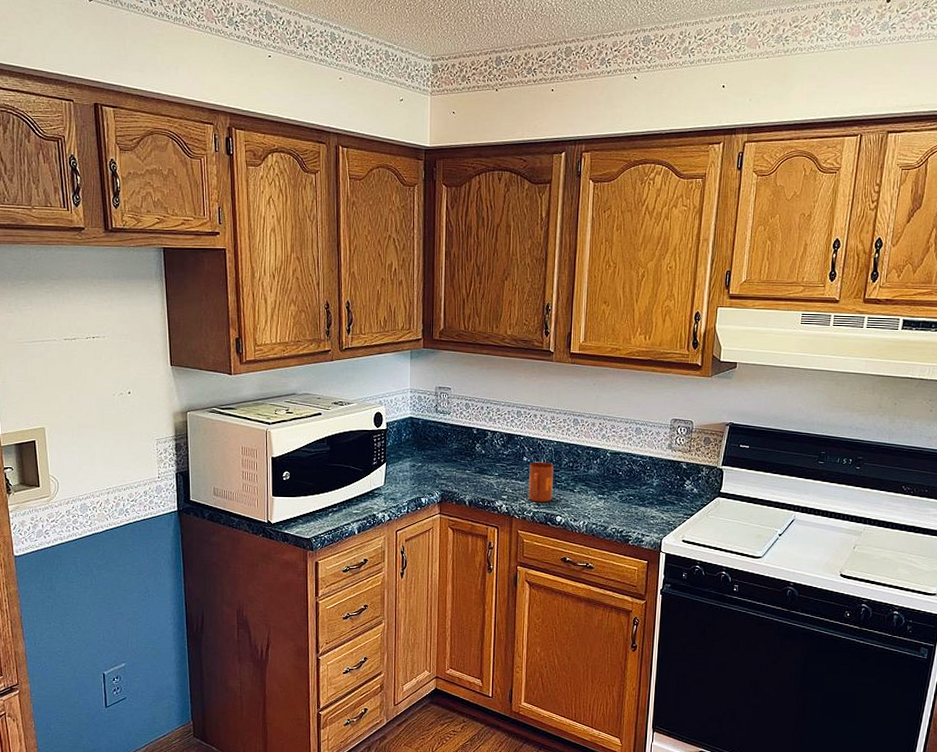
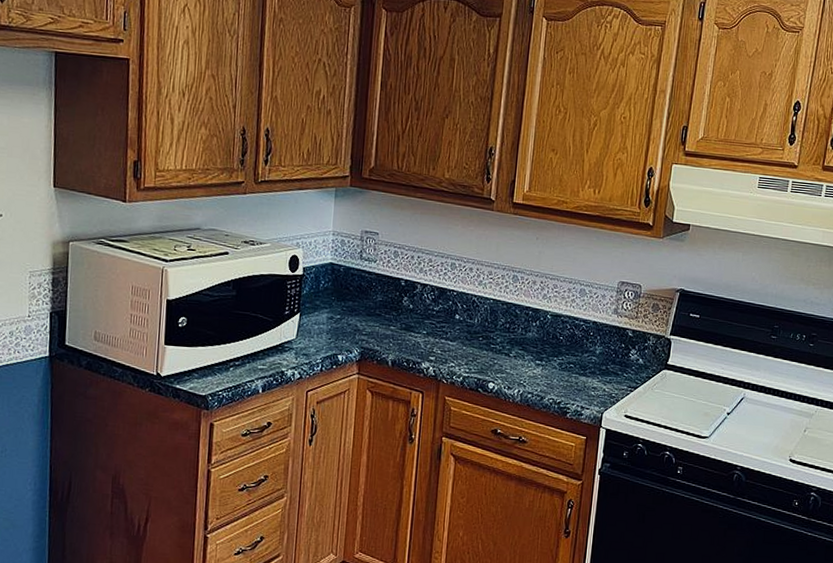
mug: present [528,462,554,502] -> none [459,320,489,367]

